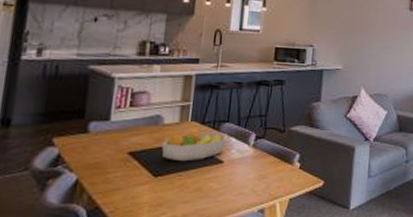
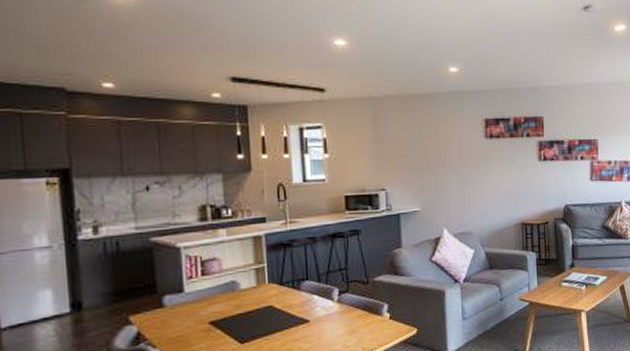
fruit bowl: present [161,130,227,162] -> none [243,291,309,326]

